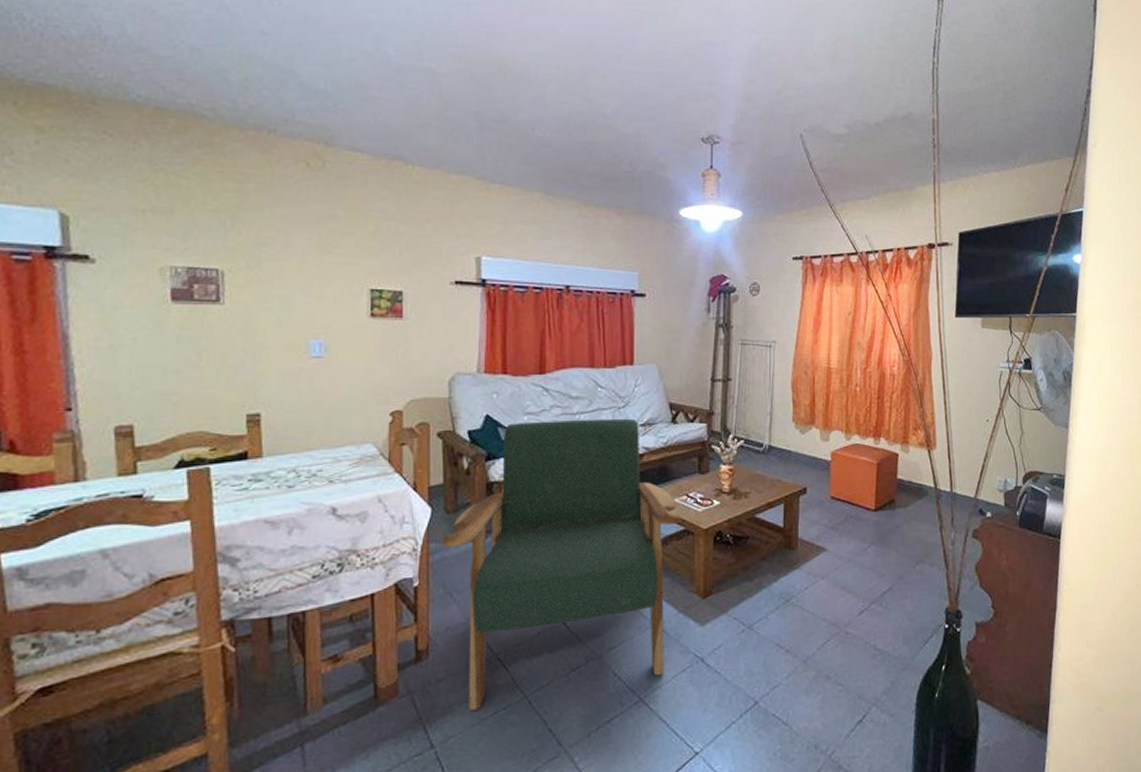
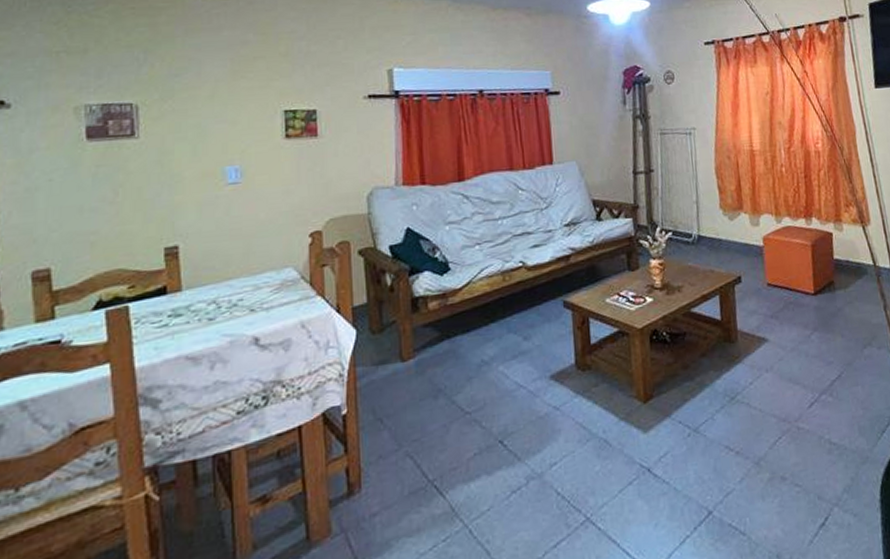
armchair: present [442,418,681,711] -> none [369,219,614,546]

